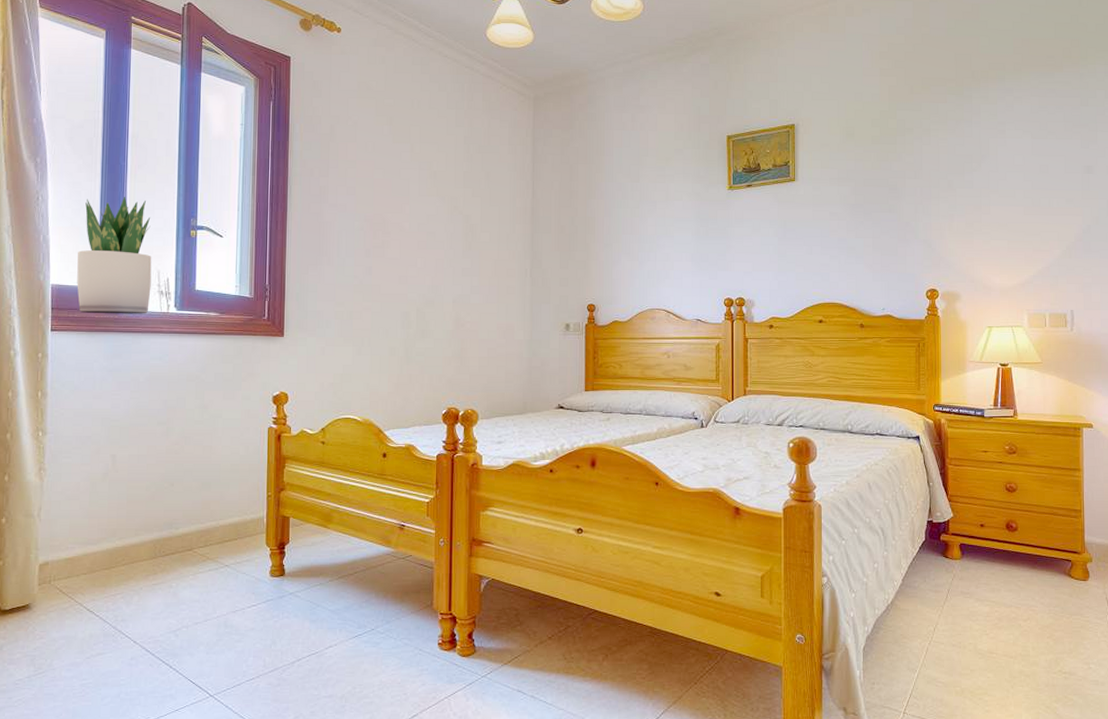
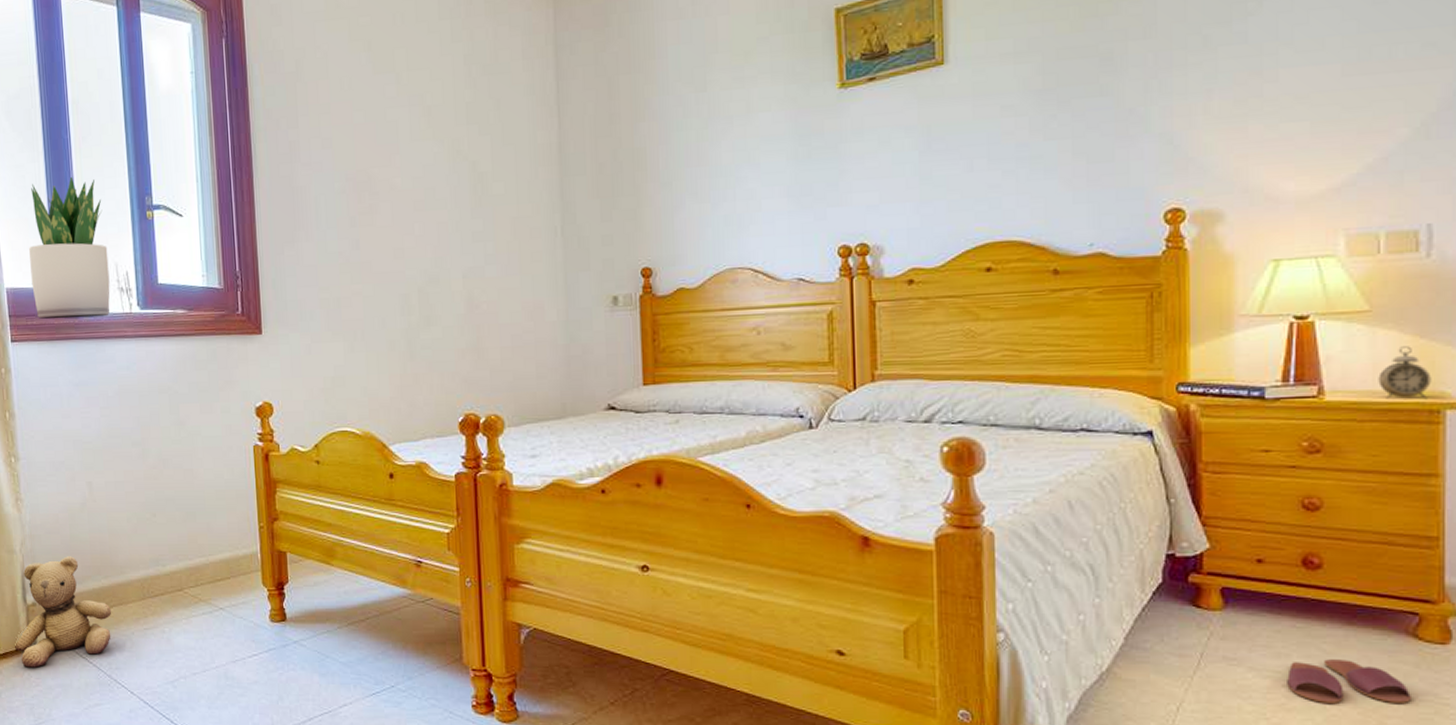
teddy bear: none [22,520,123,622] -> present [15,556,112,668]
slippers: none [998,592,1068,622] -> present [1287,659,1411,703]
alarm clock: none [1046,386,1075,421] -> present [1378,346,1431,400]

